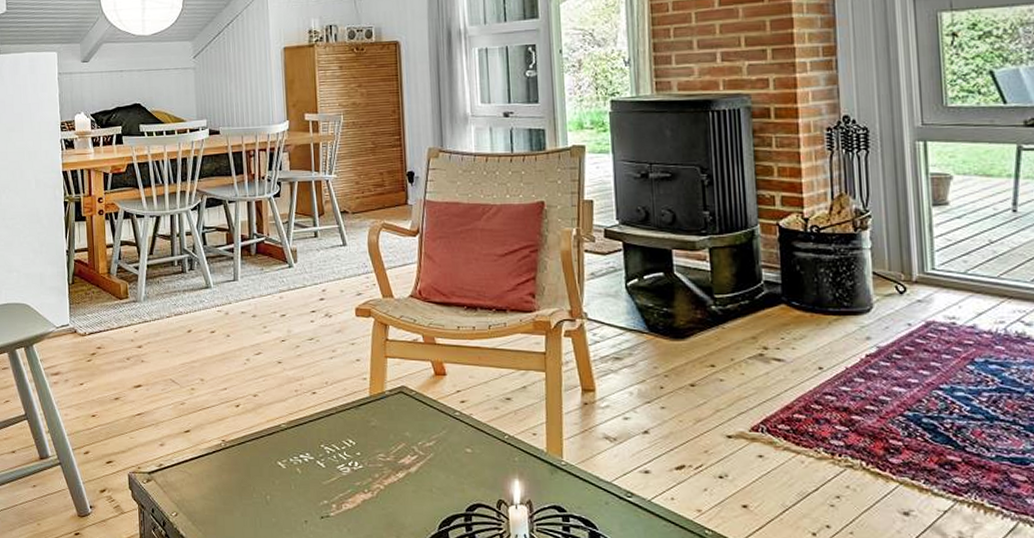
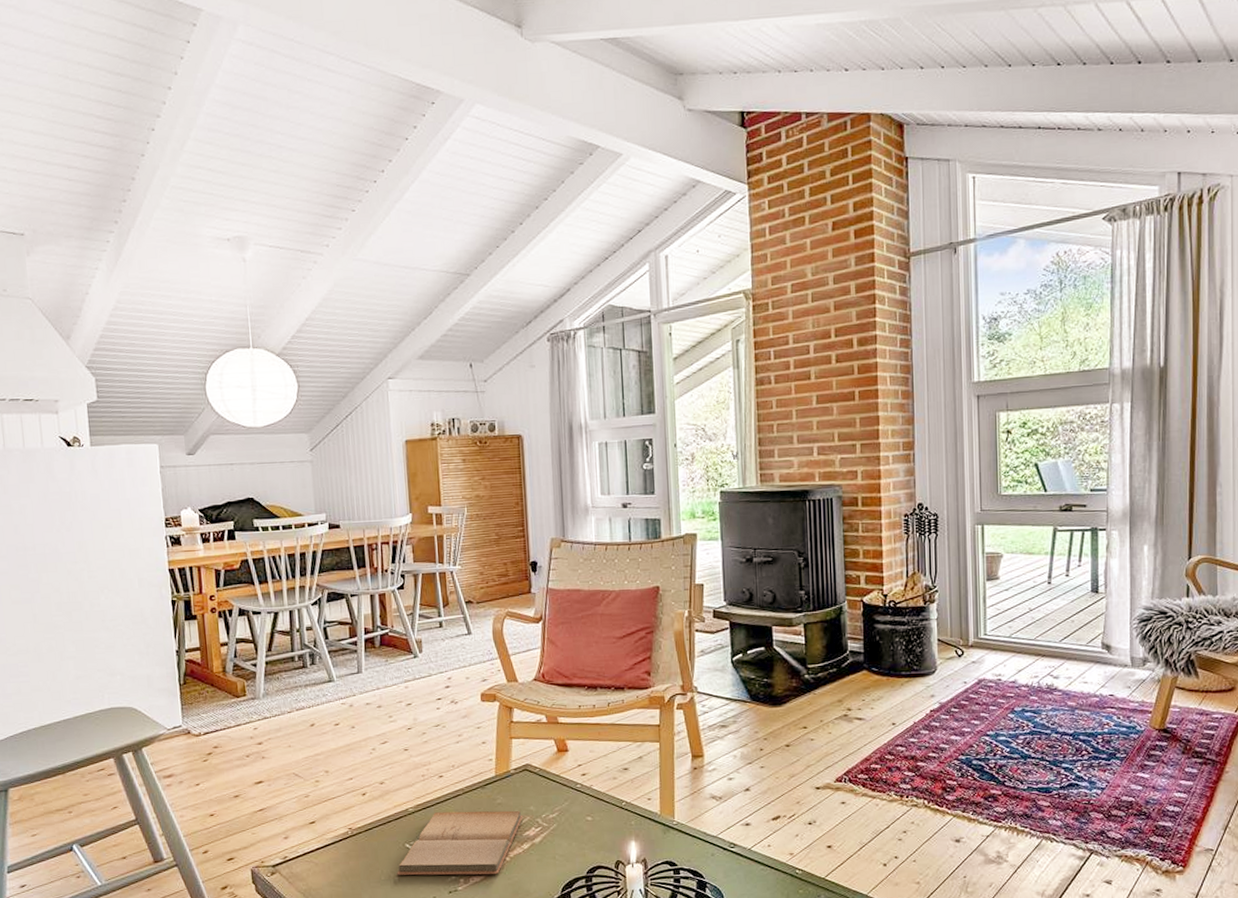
book: none [268,430,399,503] -> present [397,810,523,876]

